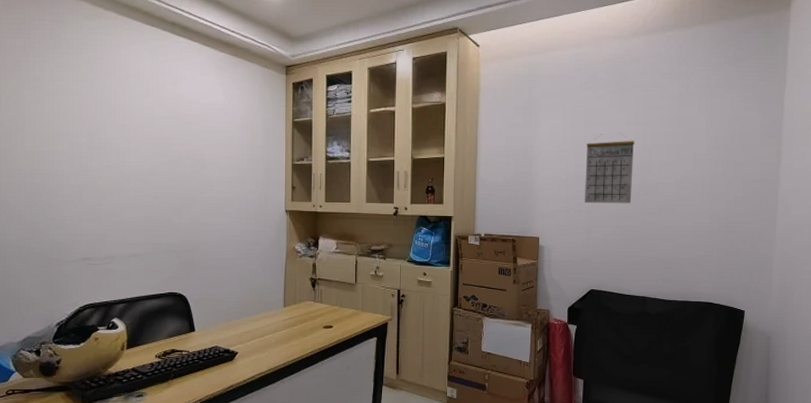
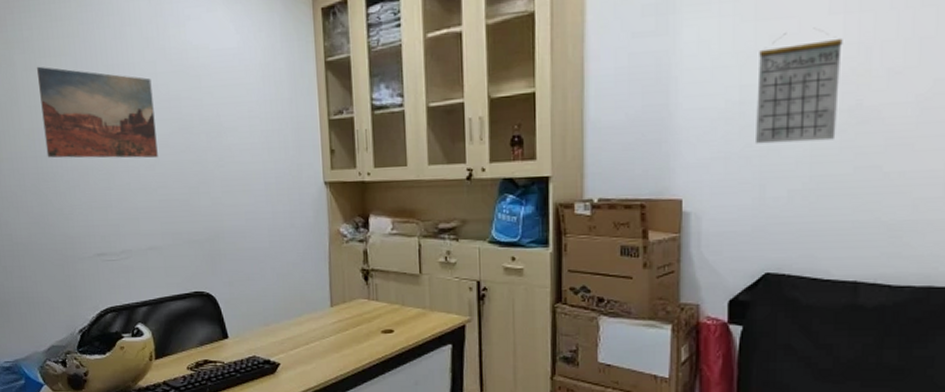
wall art: none [45,101,148,183] -> present [37,66,158,158]

